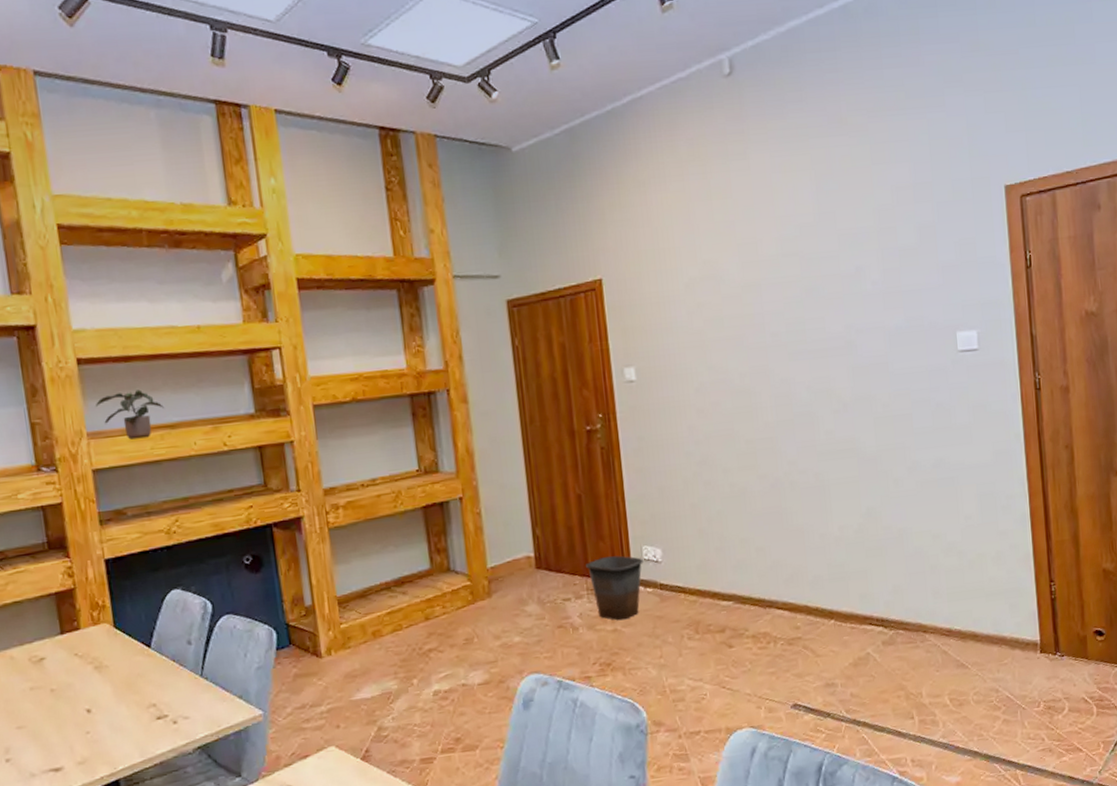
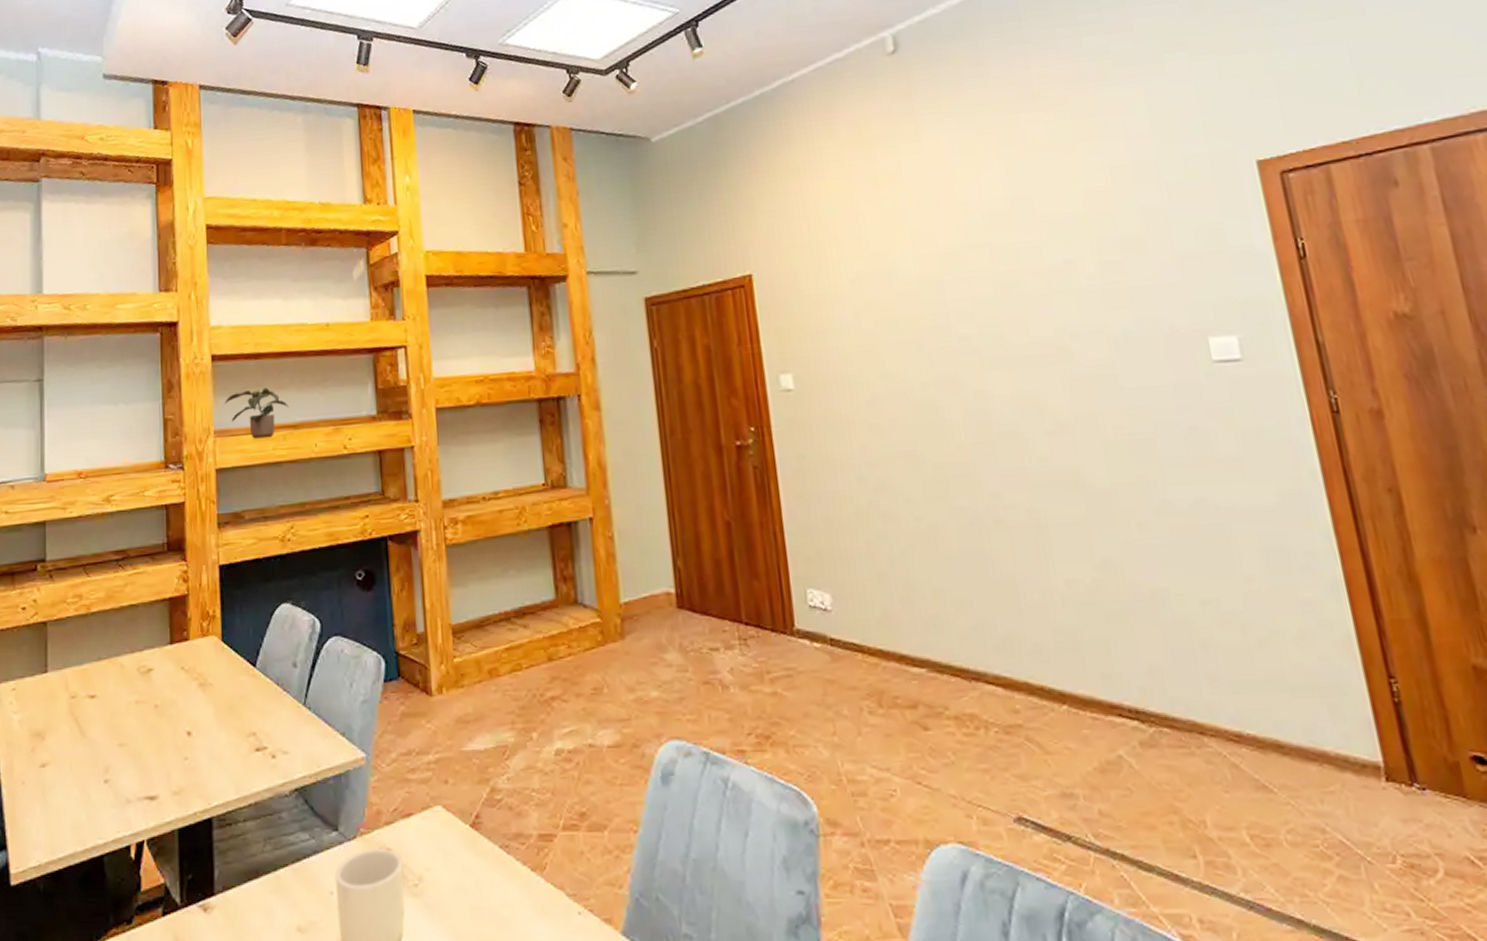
waste bin: present [585,555,644,620] -> none [736,598,810,681]

